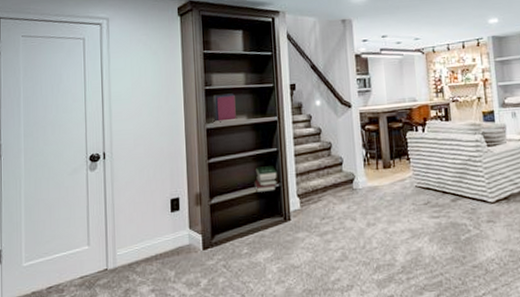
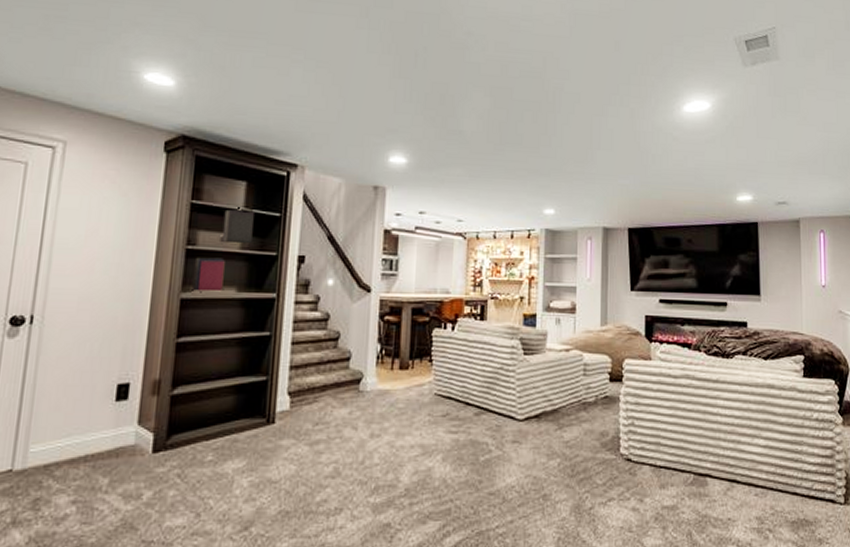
books: none [227,53,253,82] -> present [218,210,254,244]
books: present [254,166,278,192] -> none [234,353,267,385]

